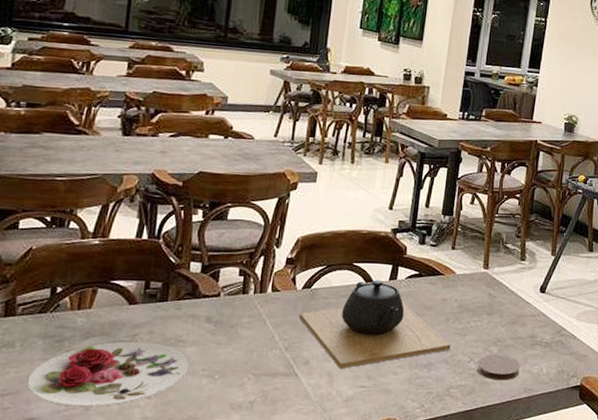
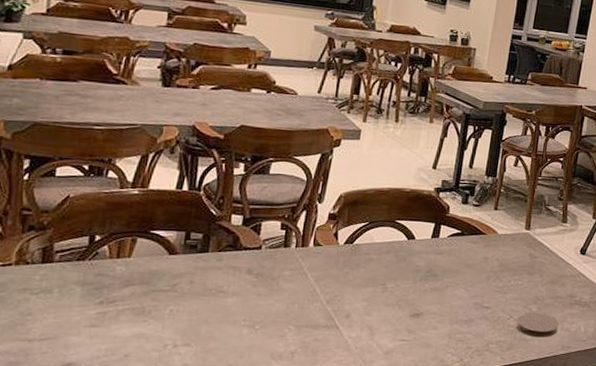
plate: present [26,341,189,407] -> none [65,290,230,353]
teapot: present [298,280,451,369] -> none [340,237,491,323]

